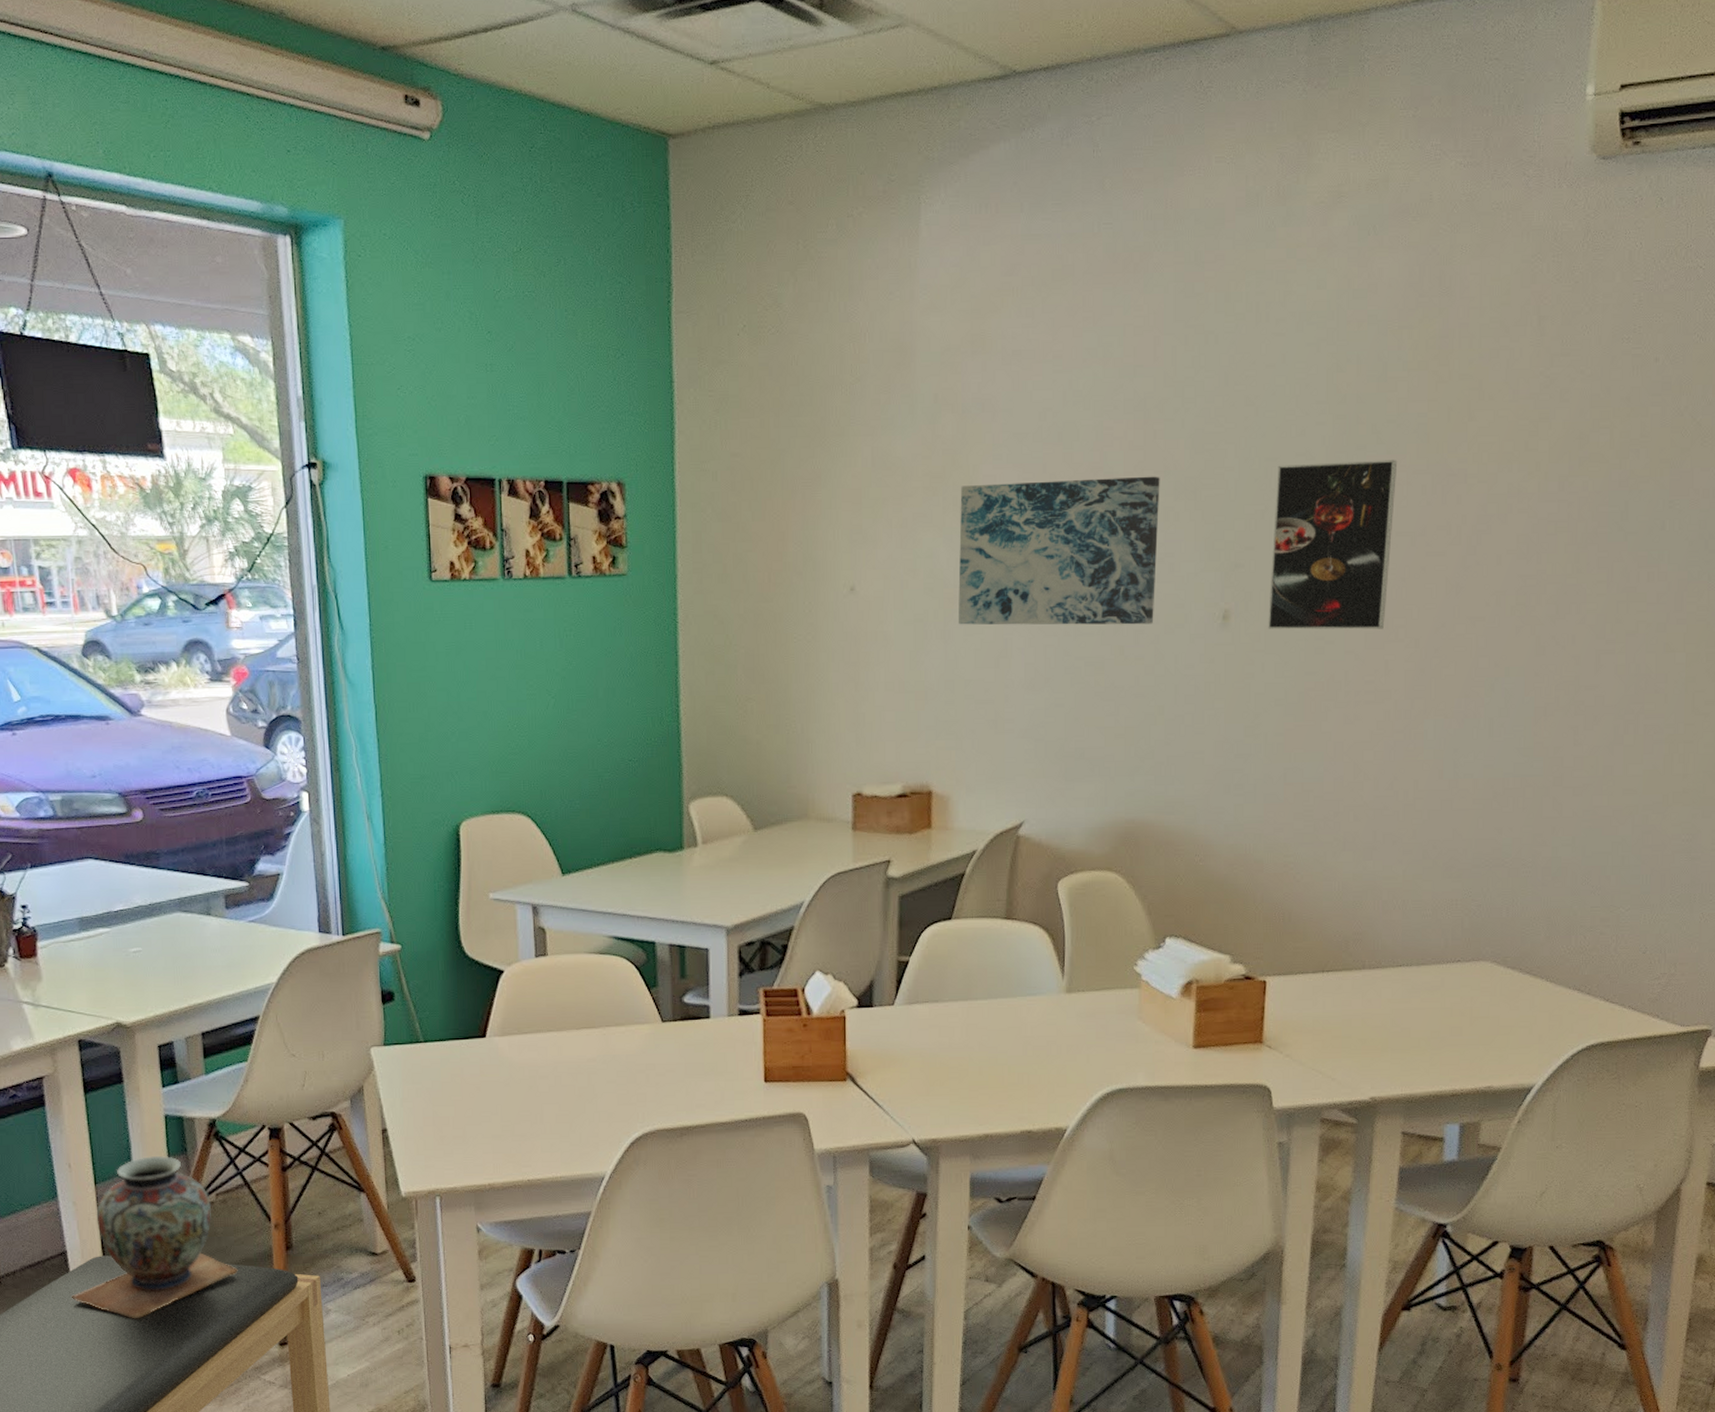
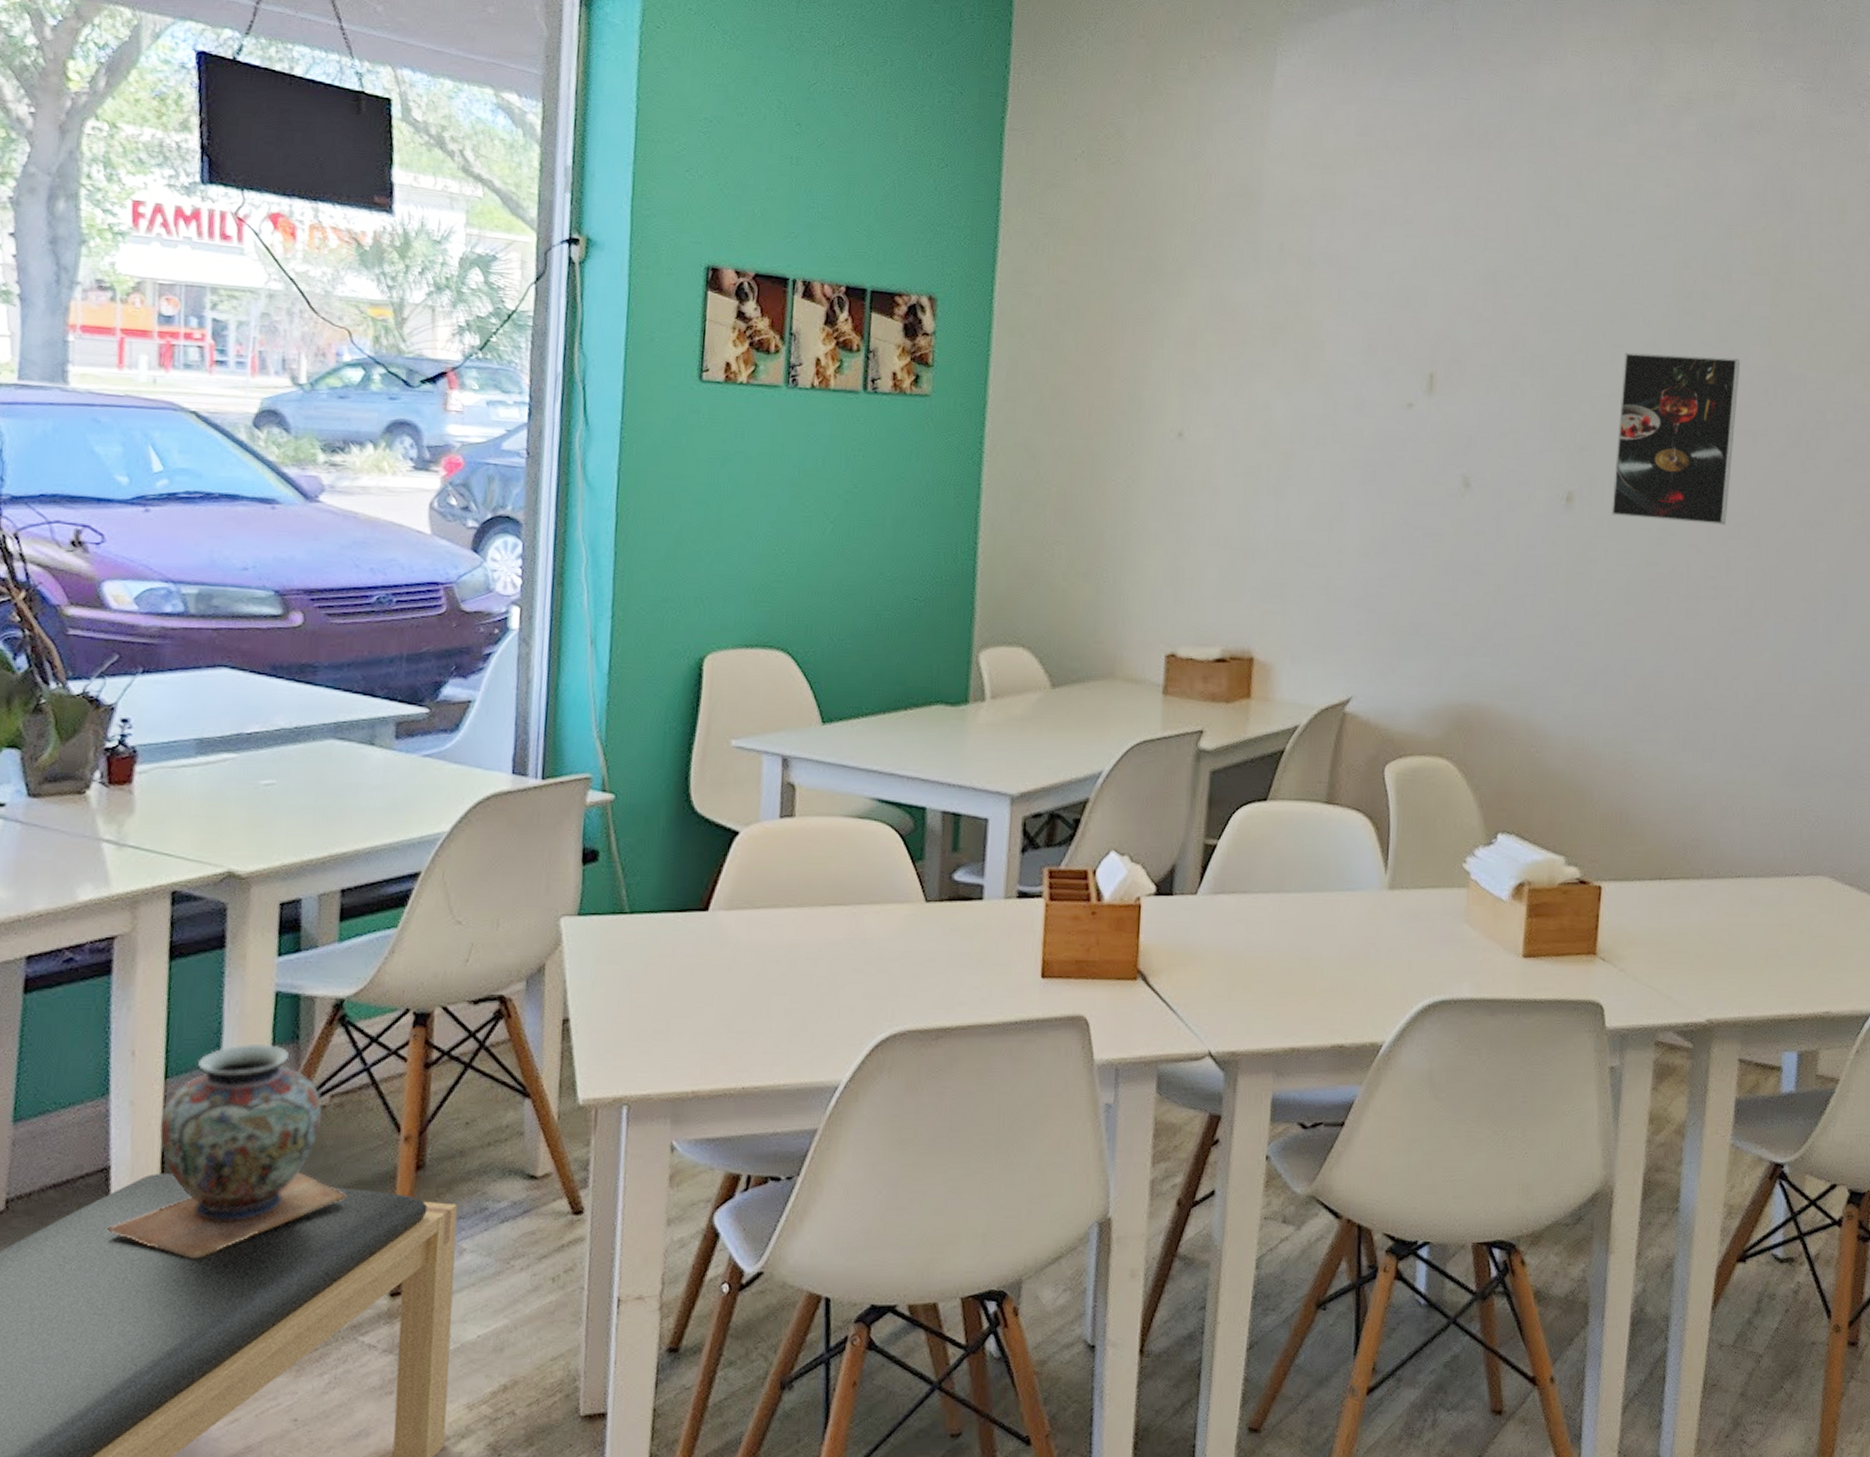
wall art: present [958,476,1160,625] -> none [1291,339,1508,500]

